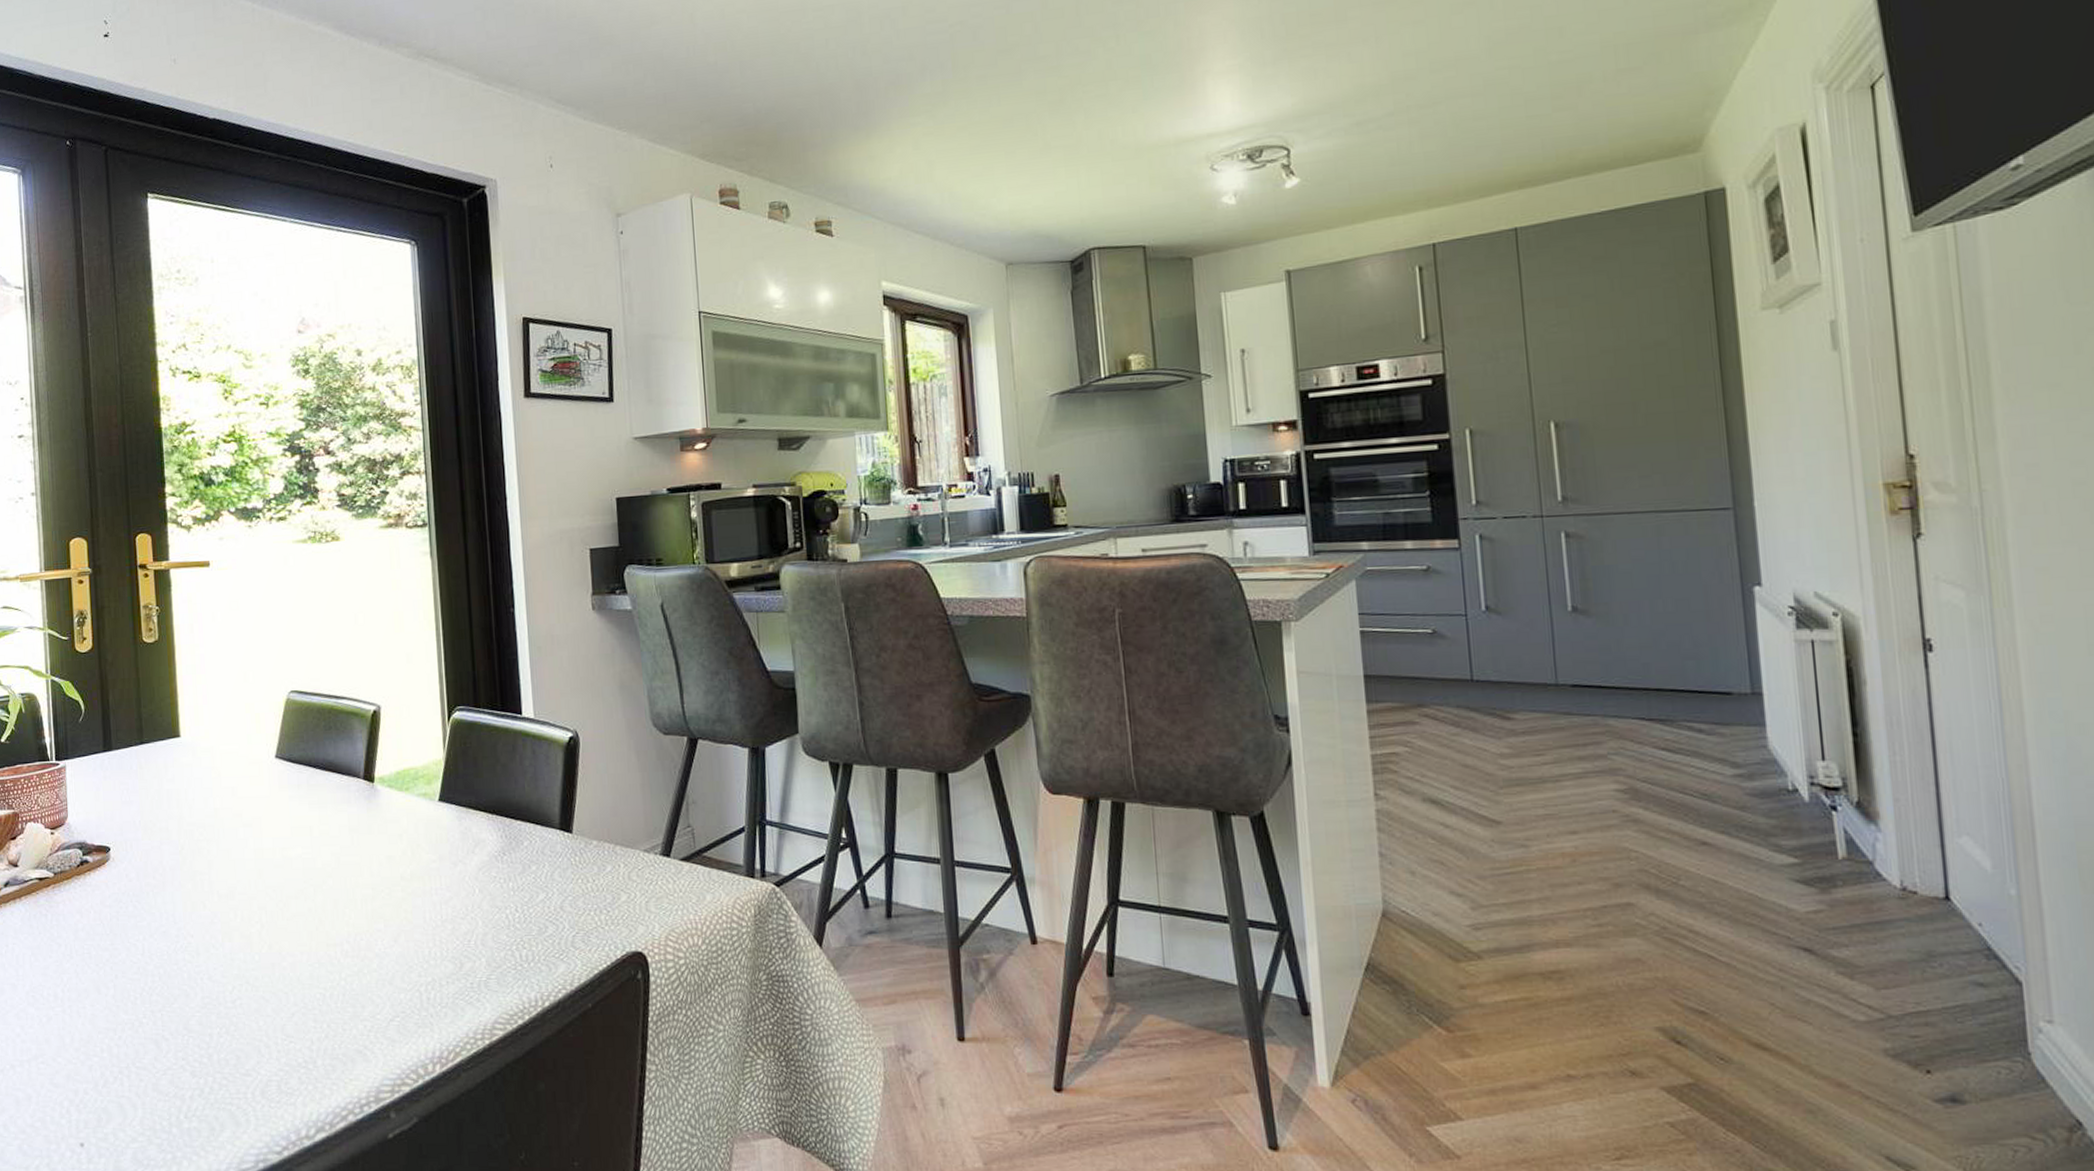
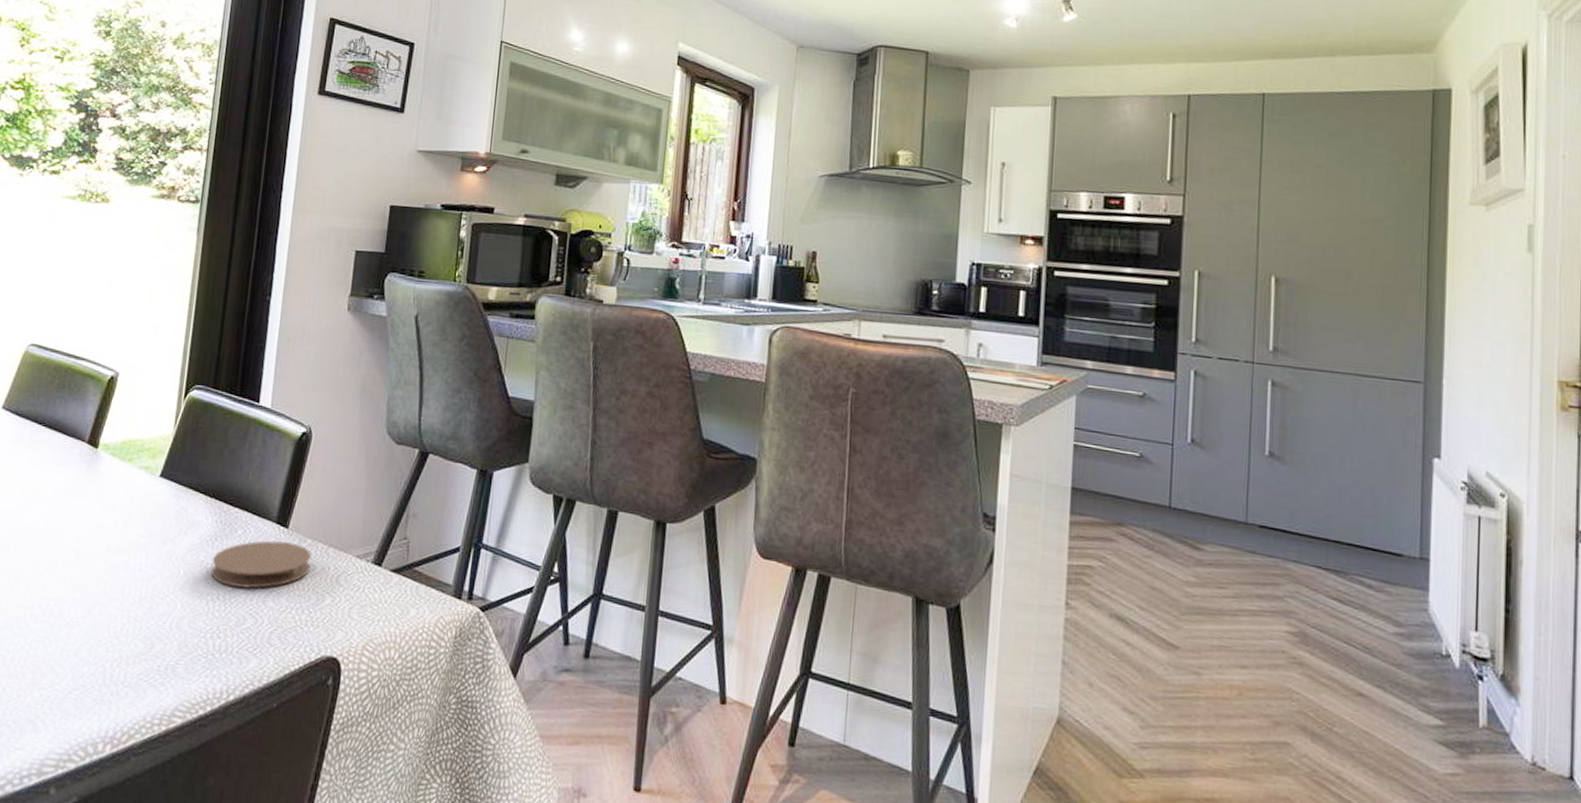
coaster: none [504,847,600,898] -> present [210,540,311,589]

